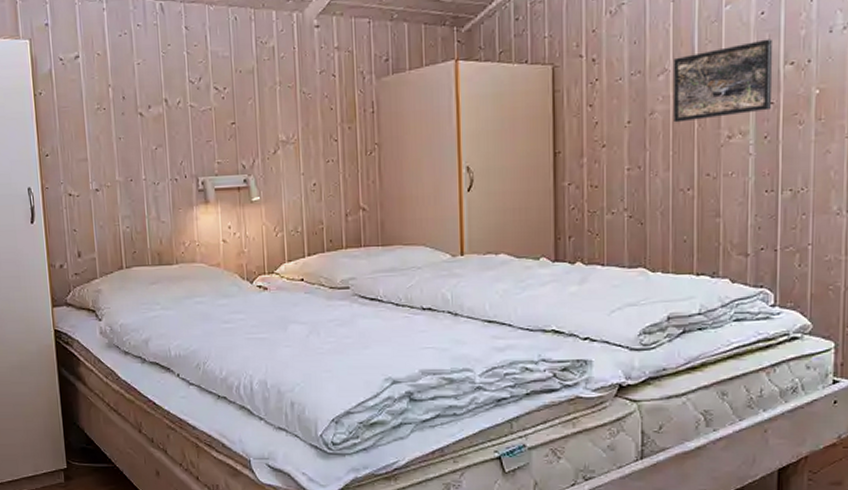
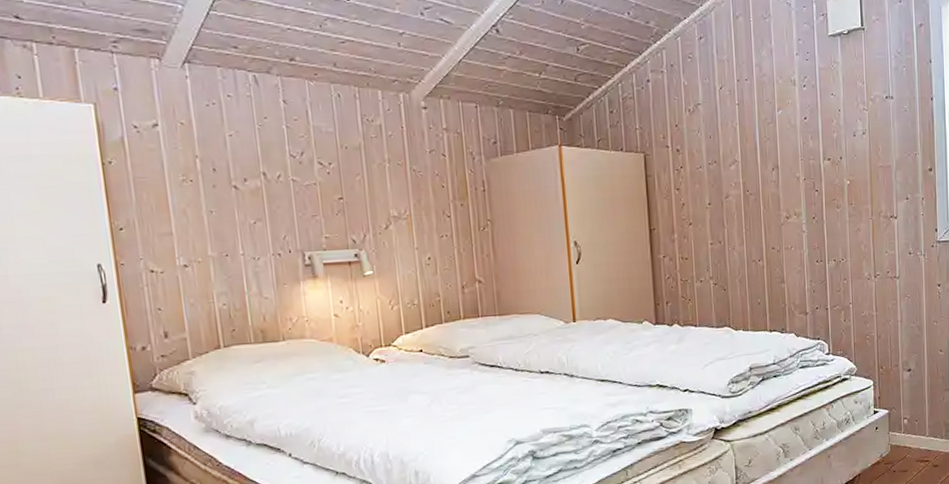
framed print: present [674,39,773,123] -> none [741,139,817,205]

